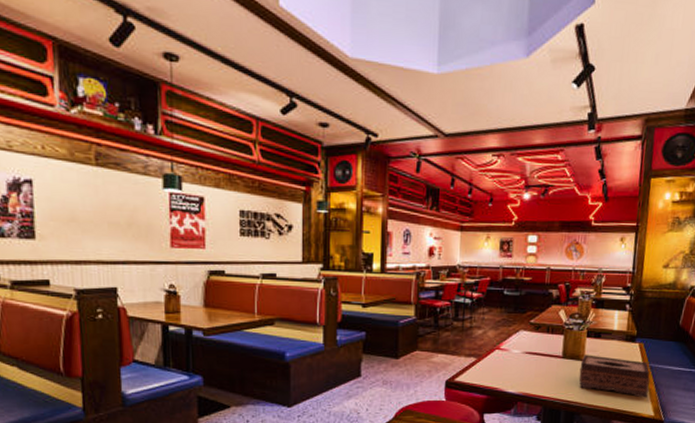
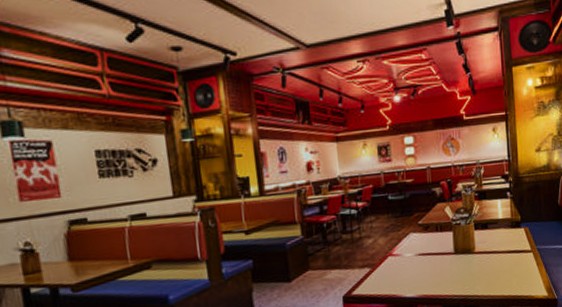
tissue box: present [578,355,650,398] -> none [472,245,540,281]

